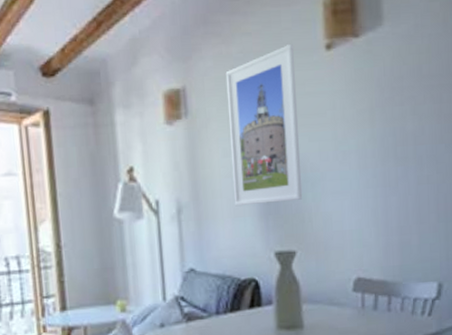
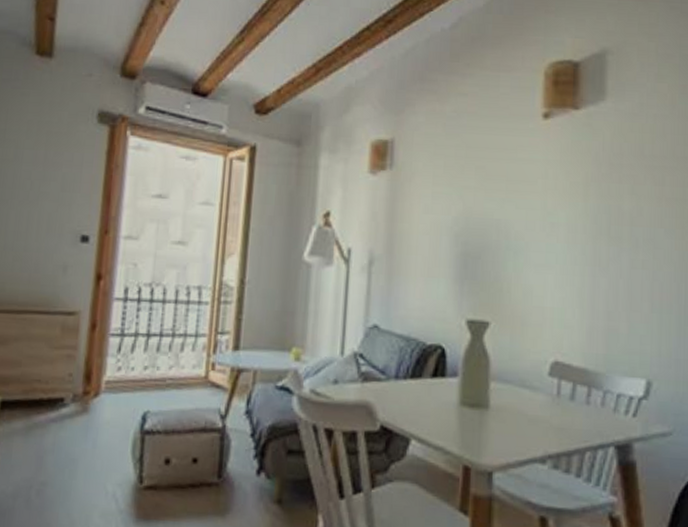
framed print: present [225,43,302,207] -> none [429,108,510,268]

